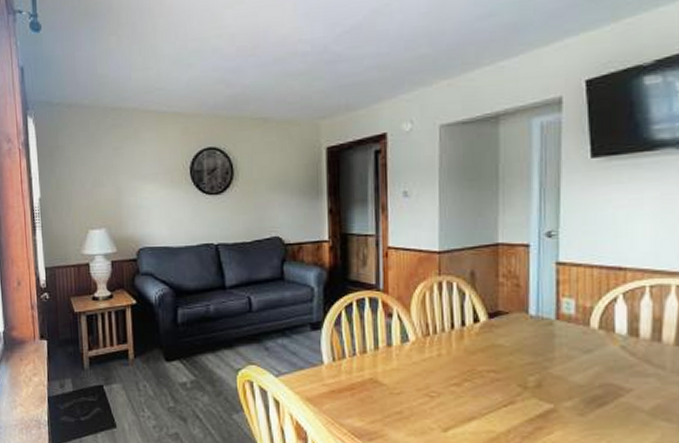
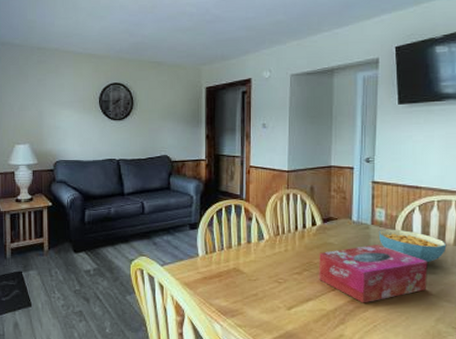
tissue box: none [484,346,637,423] -> present [319,245,428,303]
cereal bowl: none [566,325,664,368] -> present [378,229,447,262]

